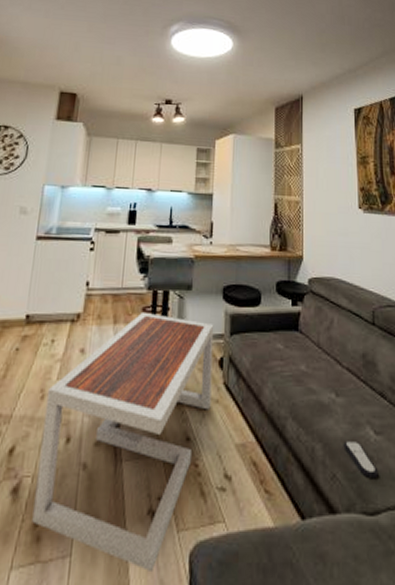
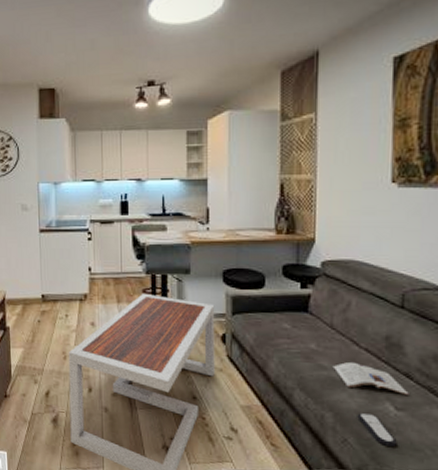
magazine: none [320,384,384,416] -> present [333,362,409,395]

